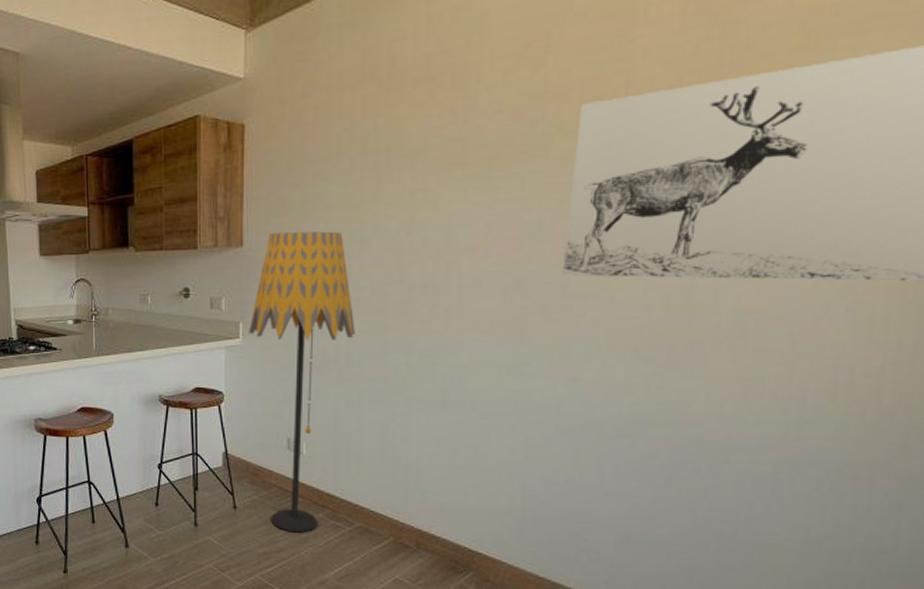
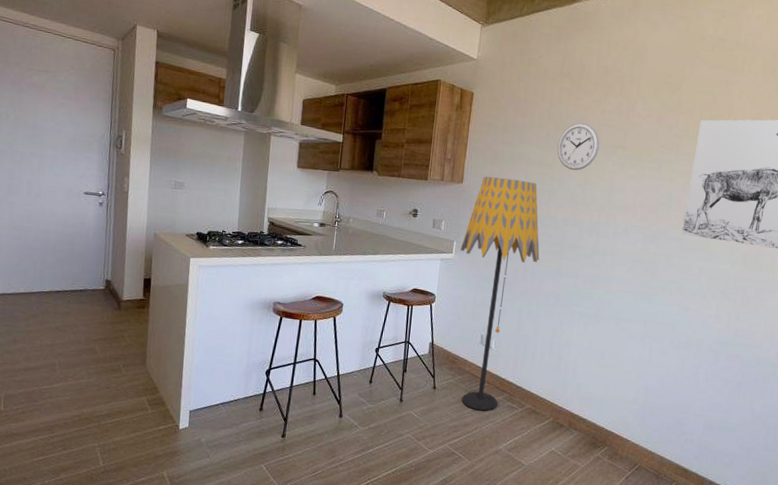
wall clock: none [366,139,428,208] -> present [557,122,600,171]

